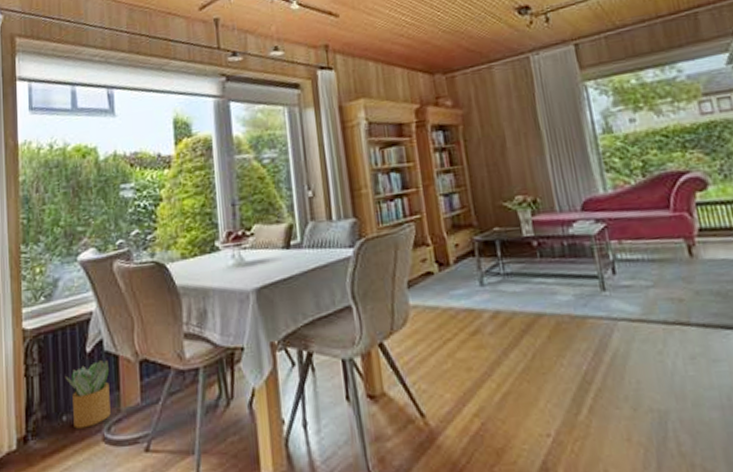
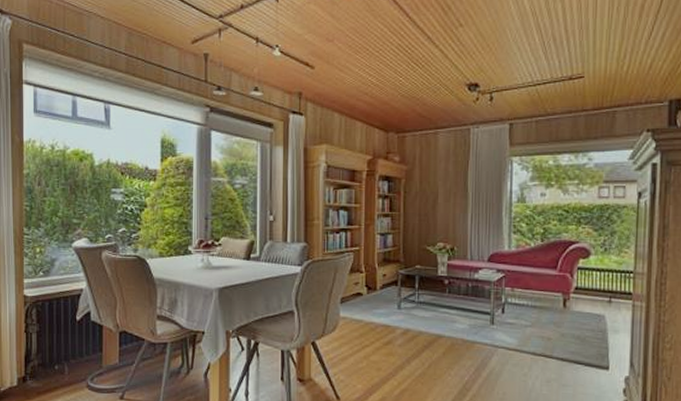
potted plant: present [65,360,111,429] -> none [58,328,95,377]

